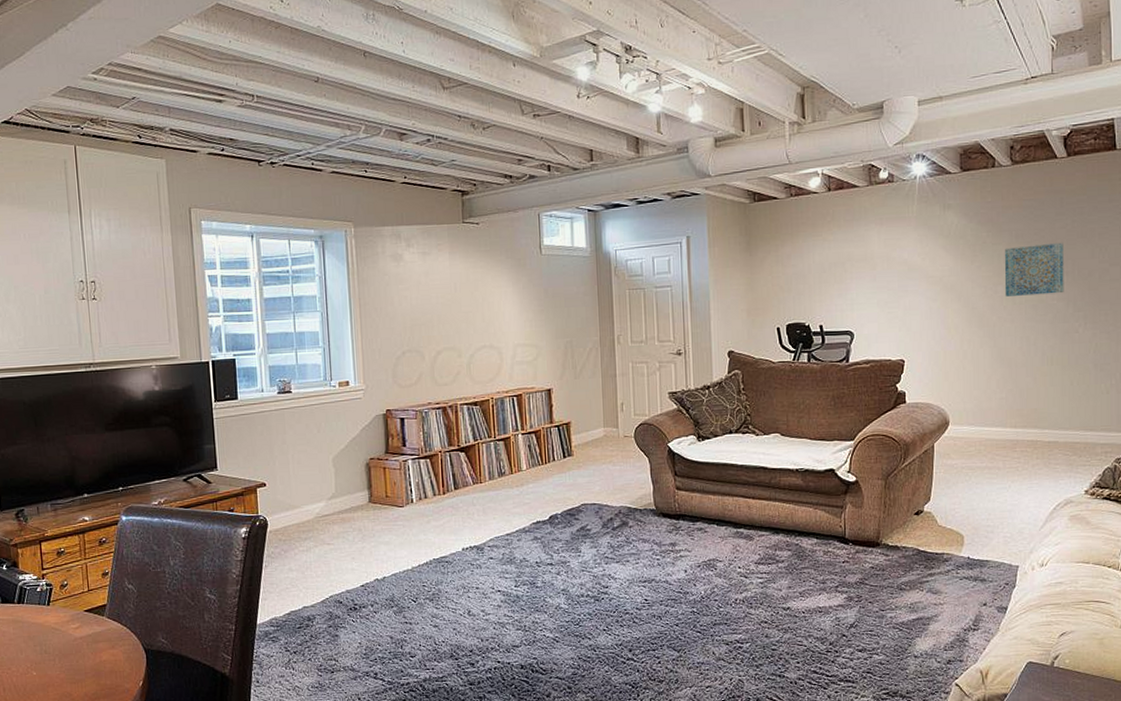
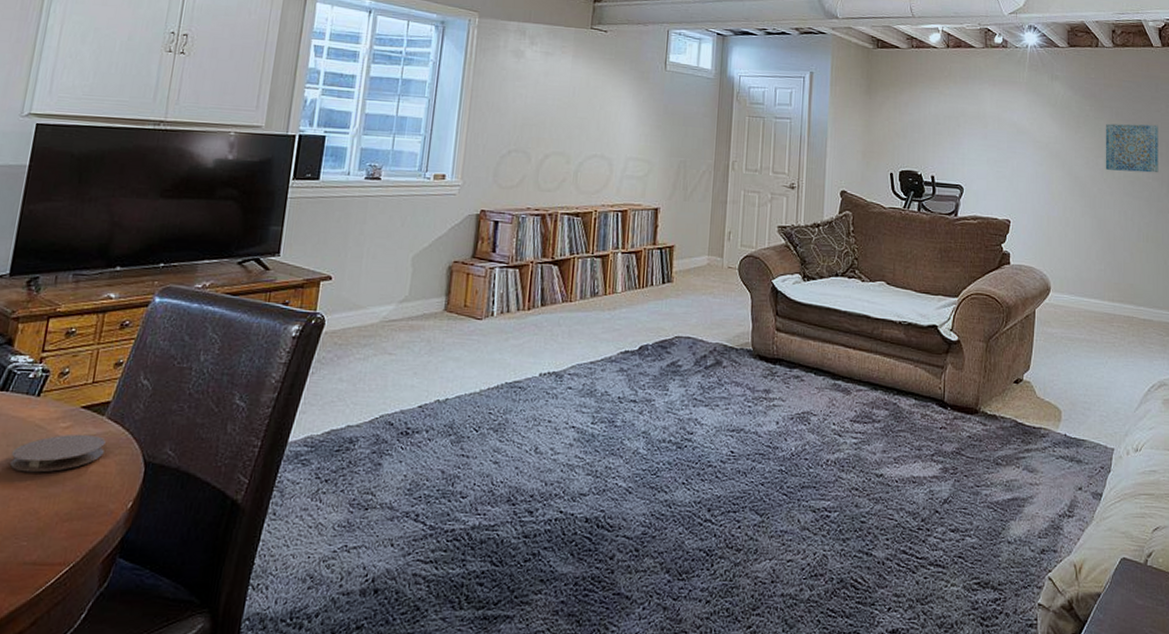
coaster: none [39,631,111,665] -> present [10,434,106,473]

